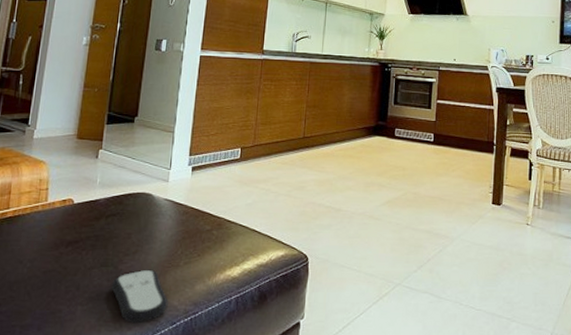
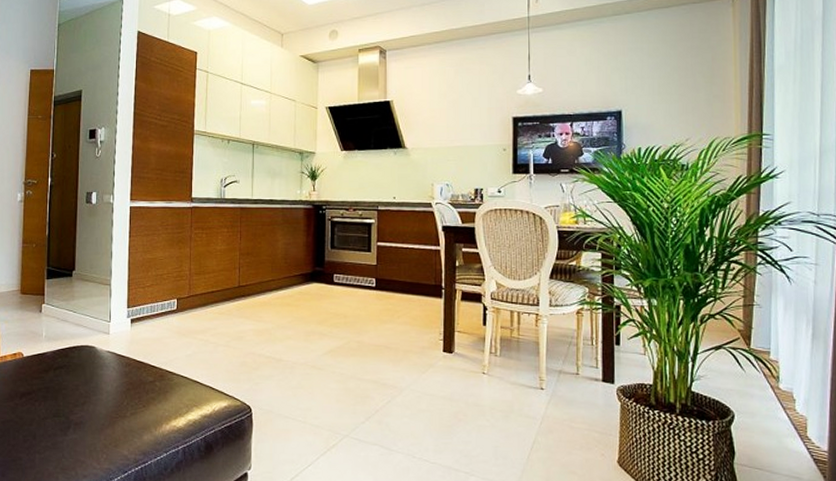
remote control: present [111,269,168,324] -> none [65,419,119,472]

